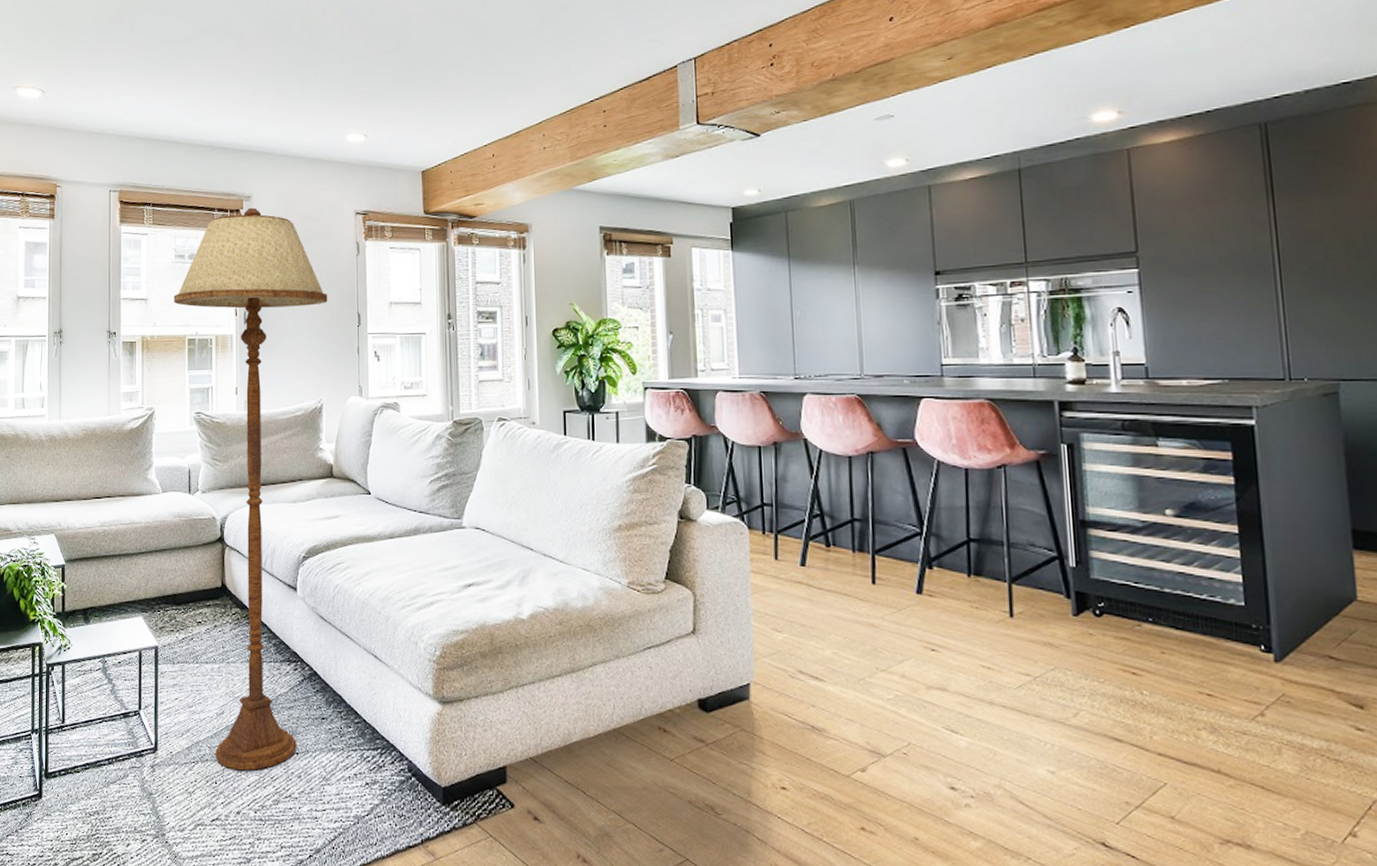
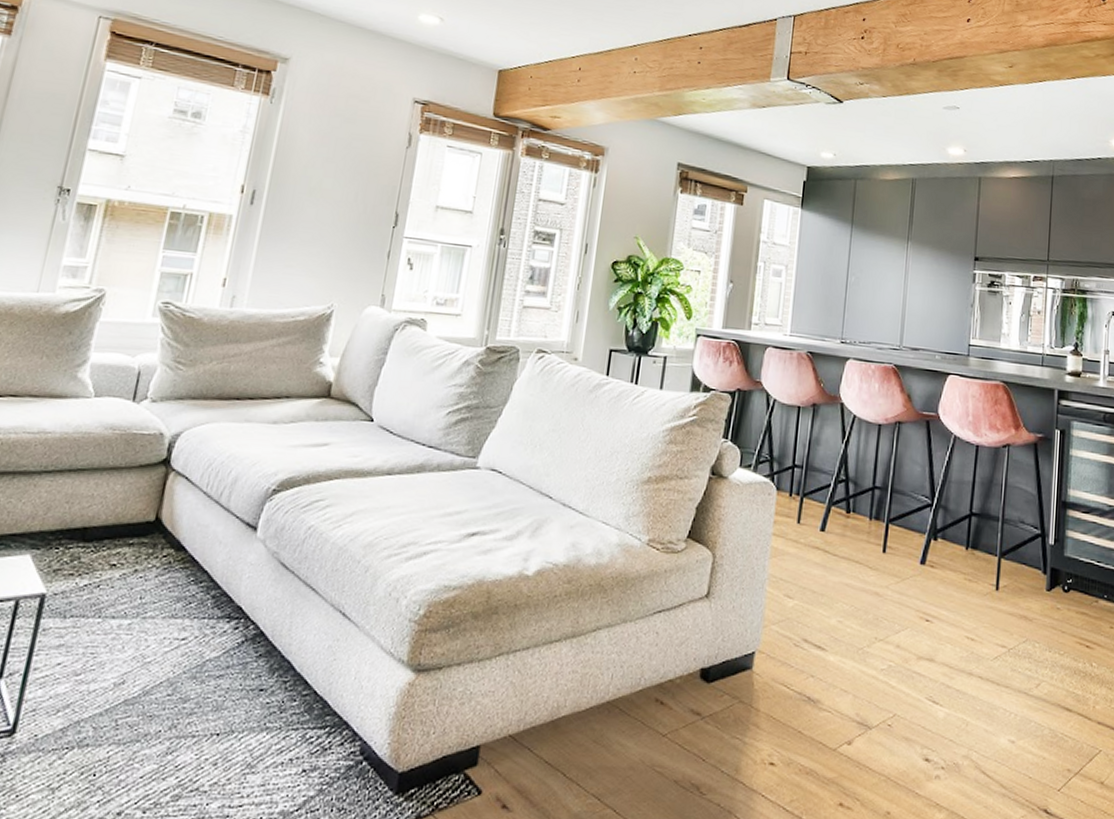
floor lamp: present [173,207,328,771] -> none [100,71,364,758]

